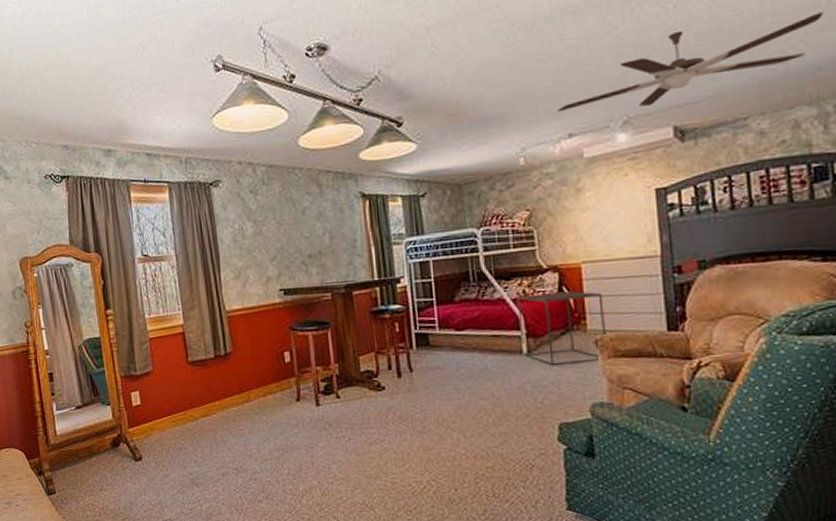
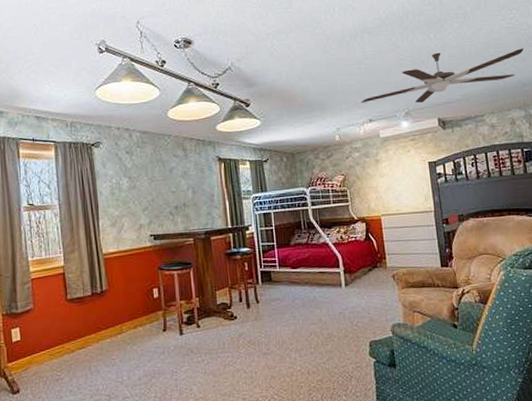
side table: present [517,291,606,365] -> none [336,237,400,295]

